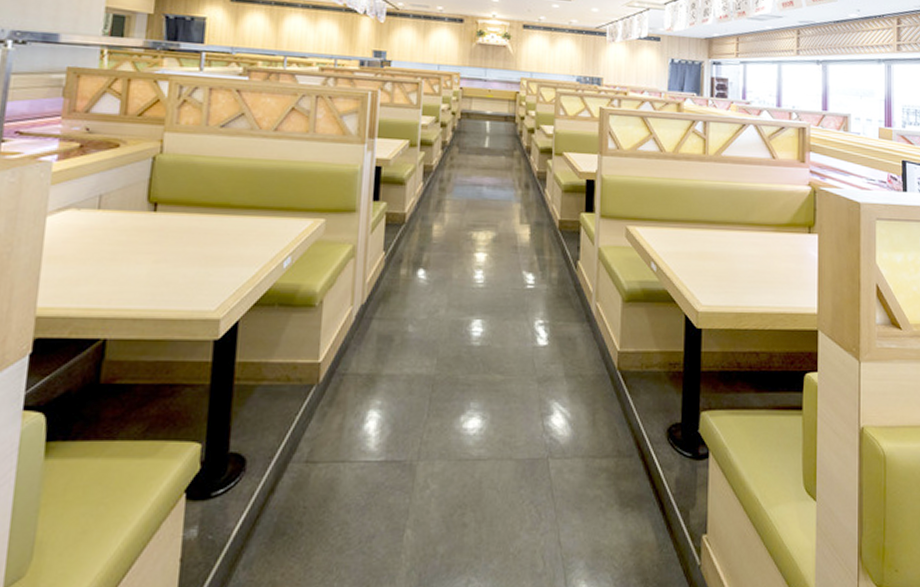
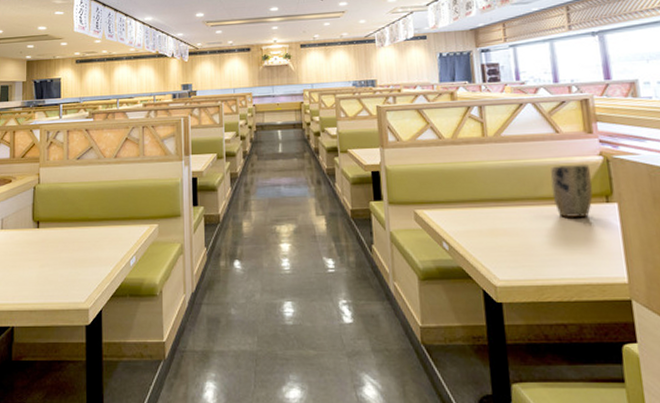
plant pot: none [762,192,799,247] -> present [550,165,593,218]

